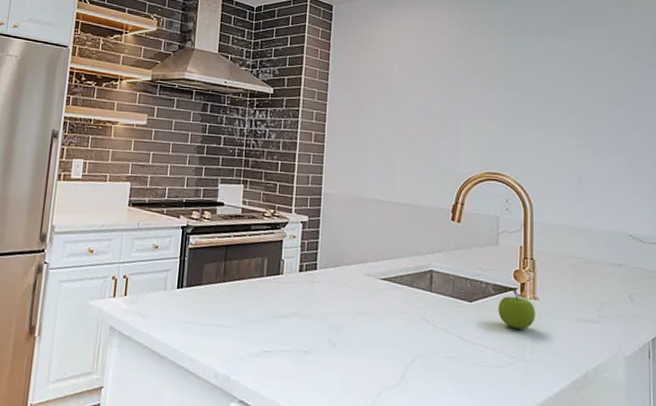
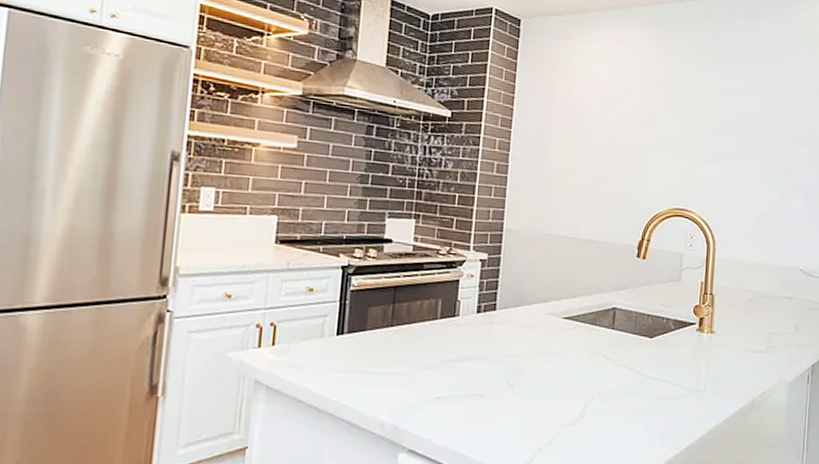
fruit: present [493,287,536,330] -> none [673,322,712,362]

